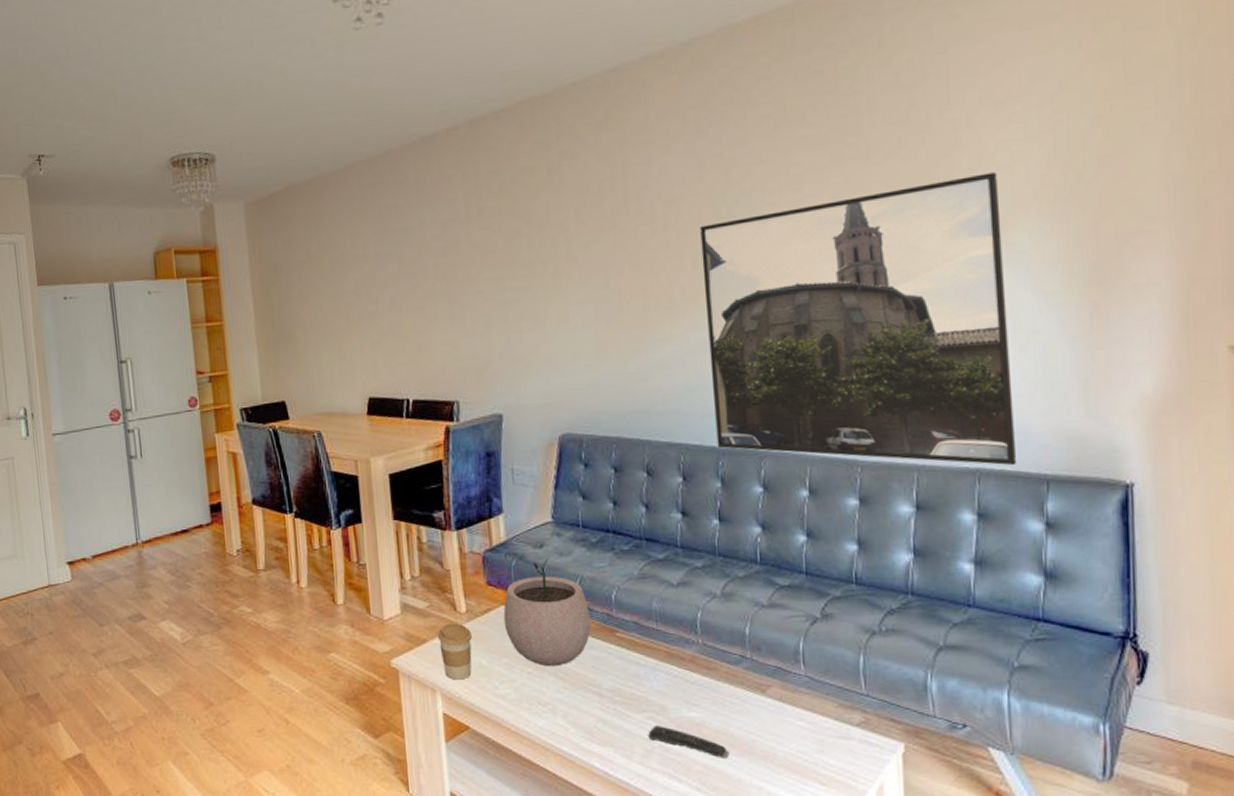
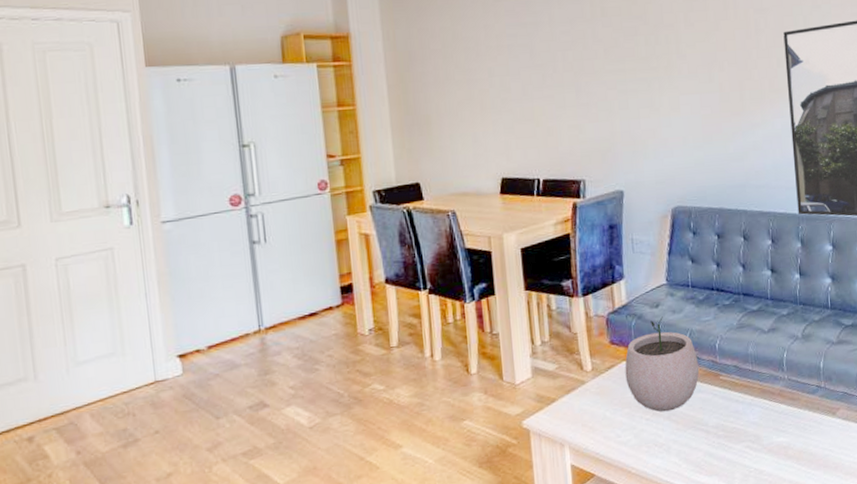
coffee cup: present [437,623,472,680] -> none [566,380,597,433]
remote control: present [648,724,729,758] -> none [746,451,809,474]

